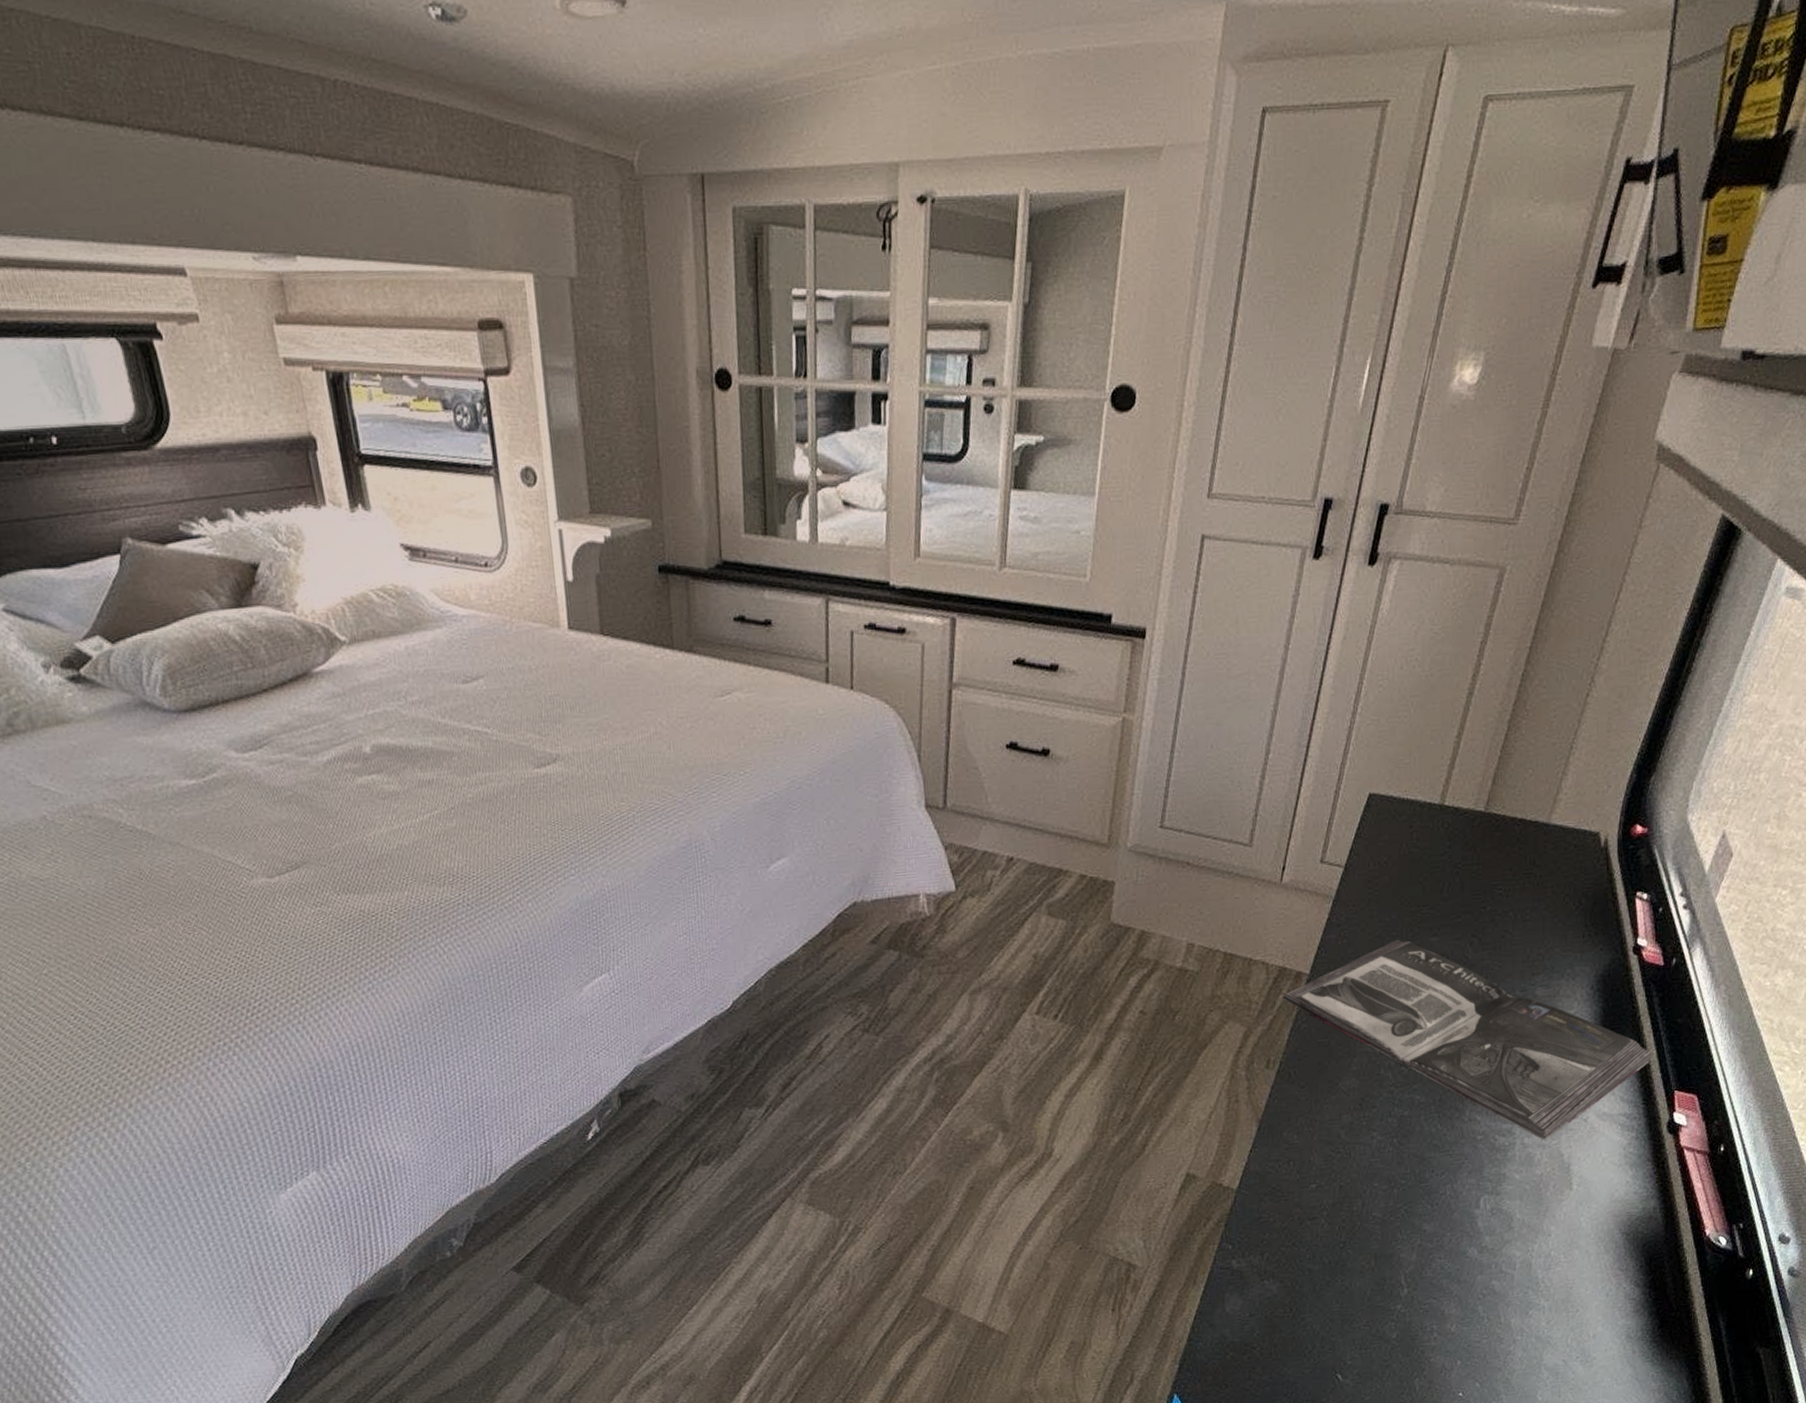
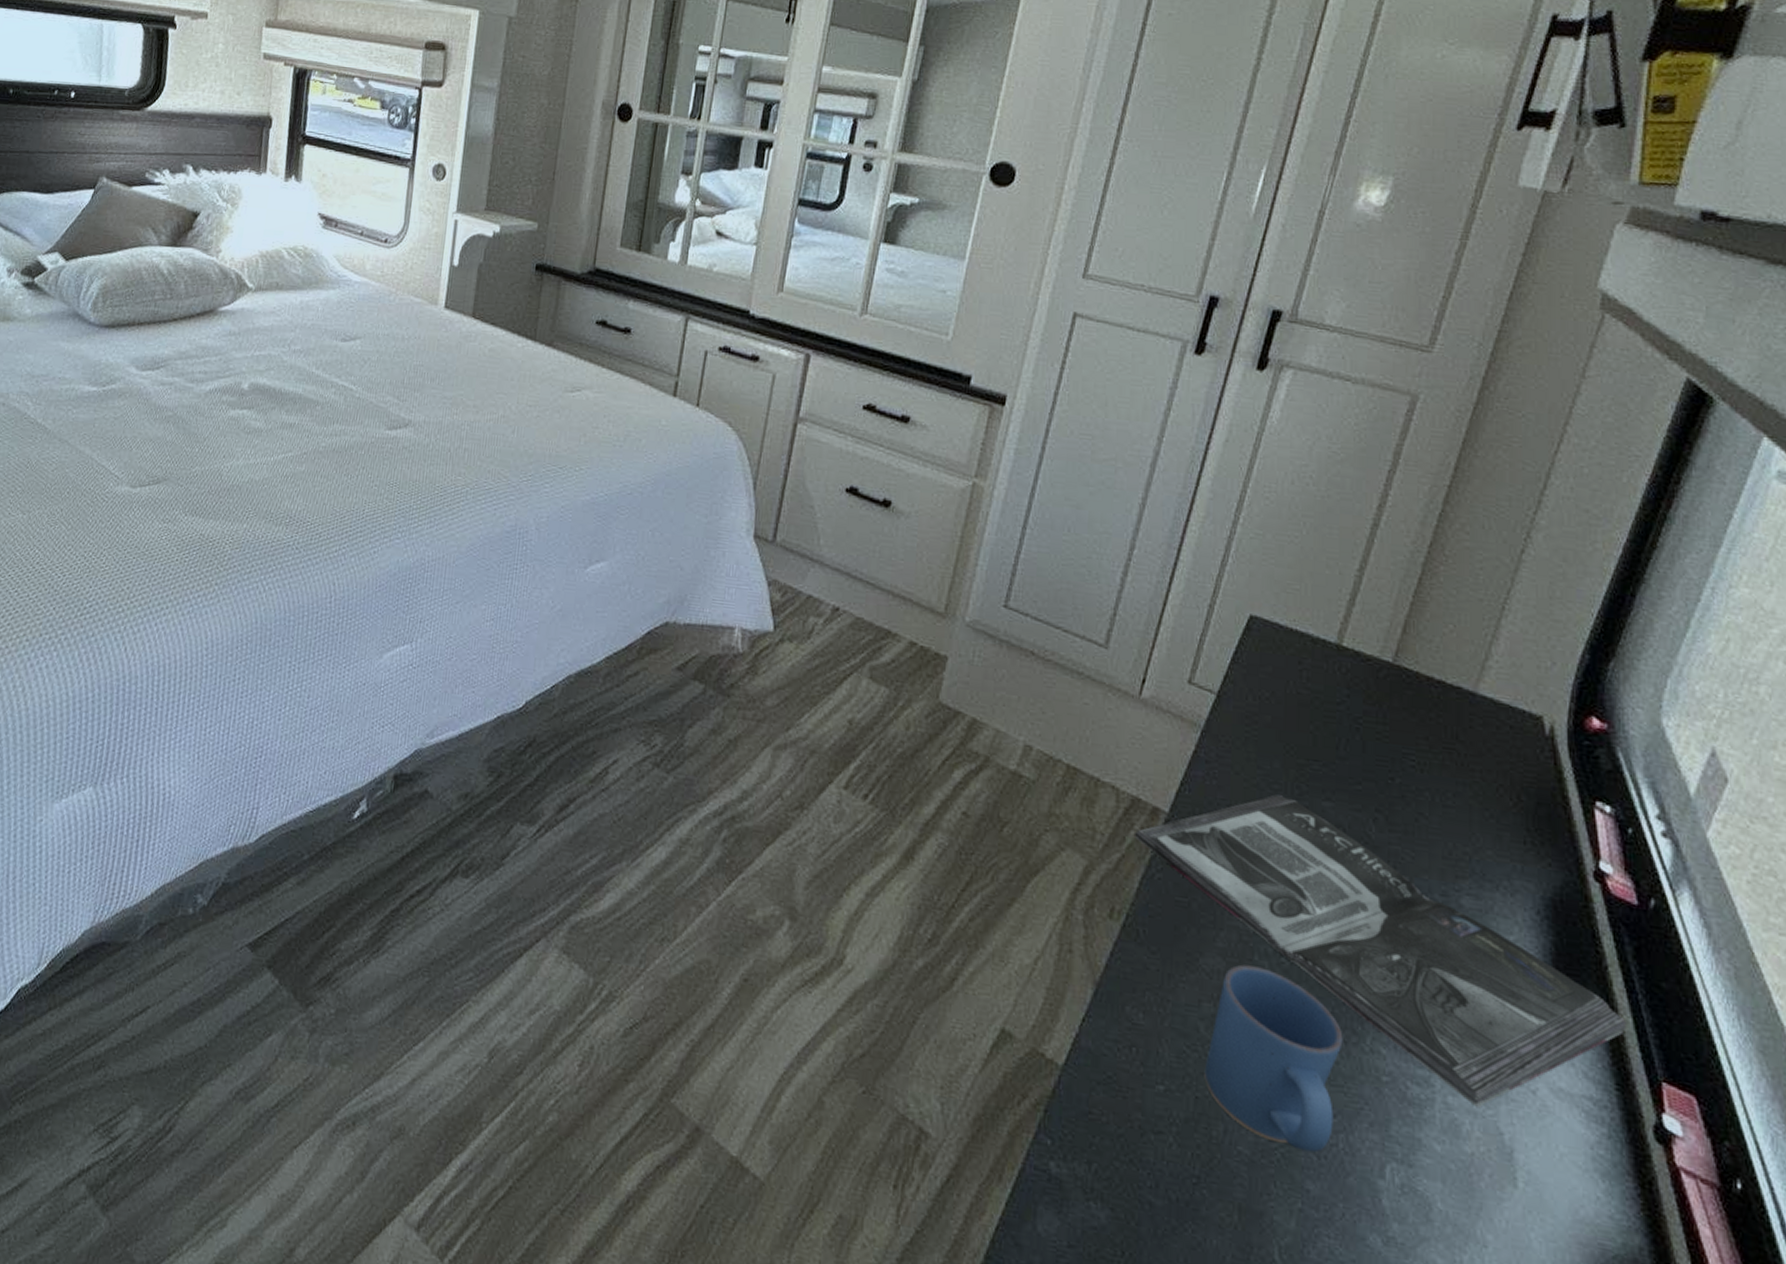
mug: none [1346,1078,1449,1204] -> present [1204,964,1343,1153]

